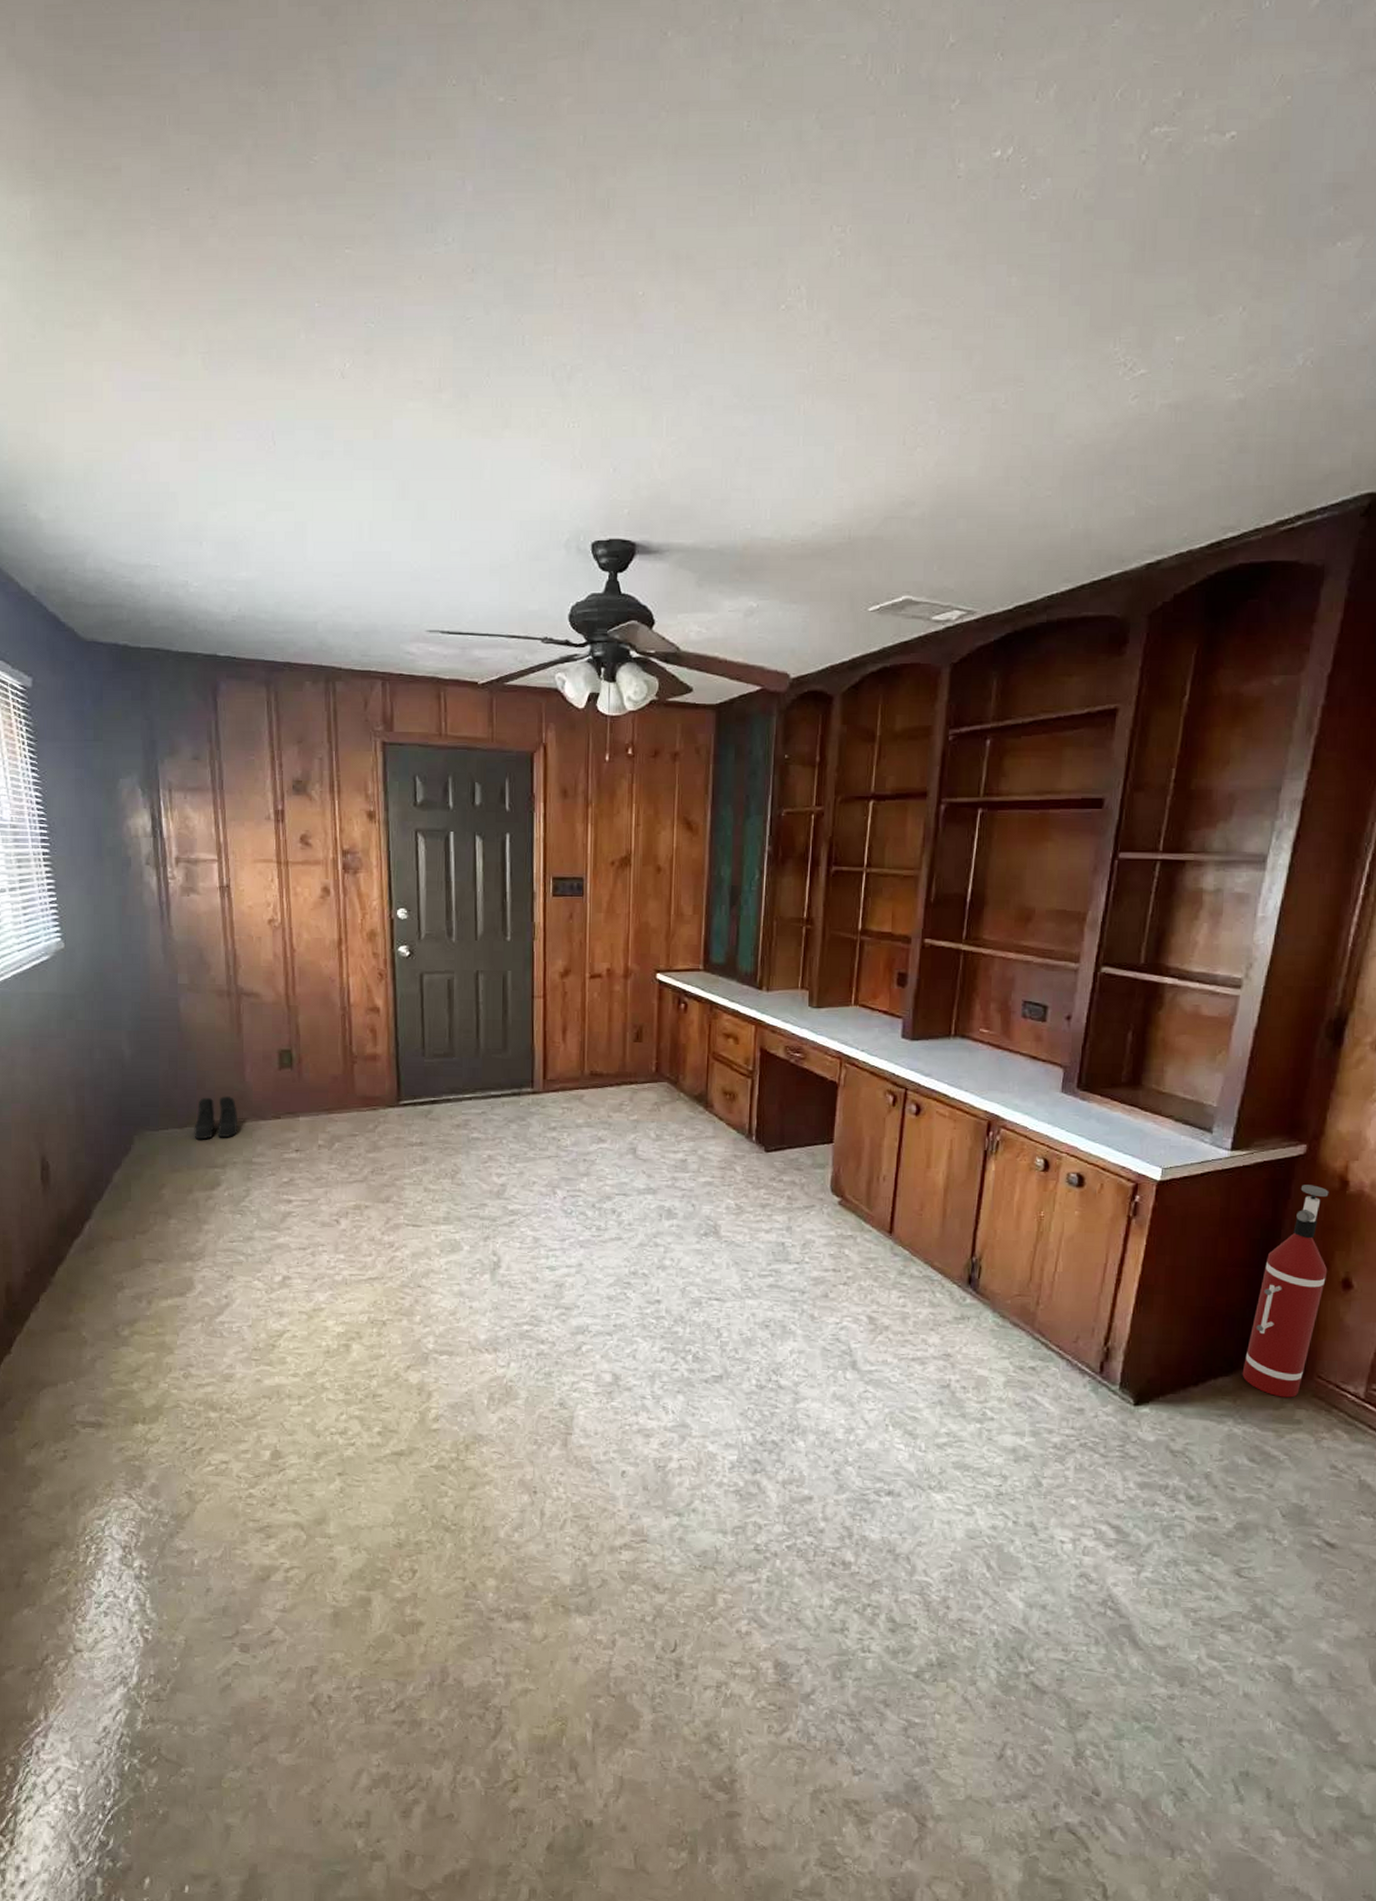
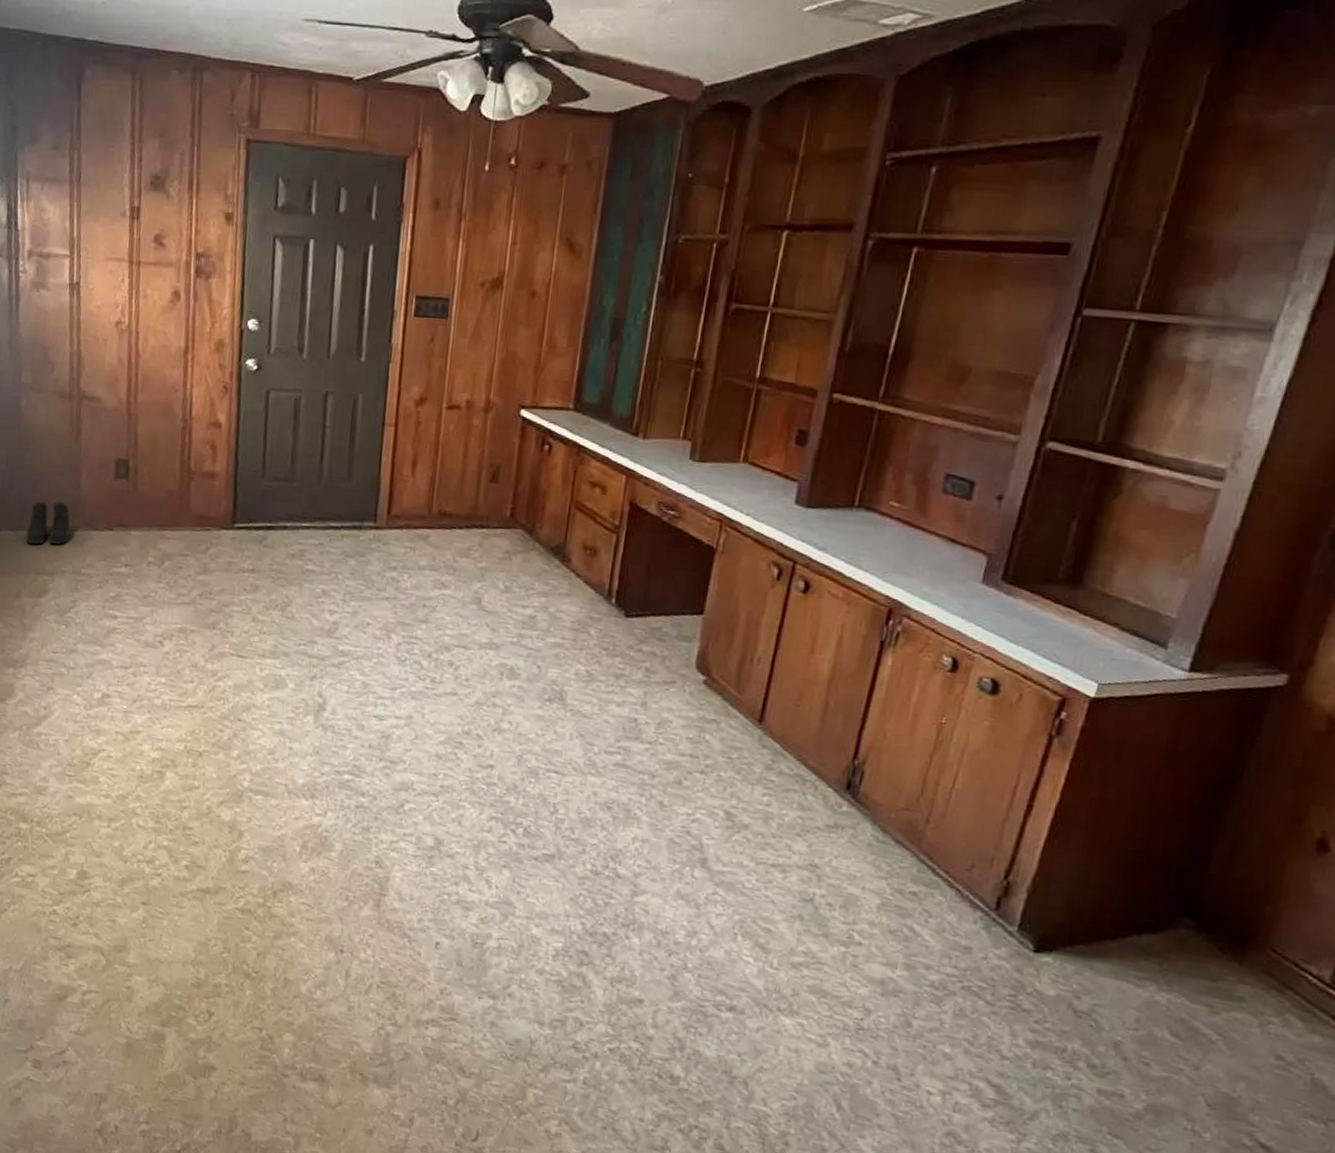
fire extinguisher: present [1242,1184,1329,1398] -> none [1173,721,1312,970]

